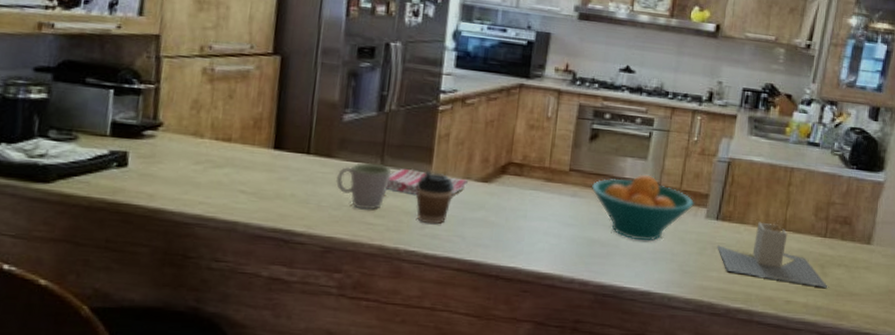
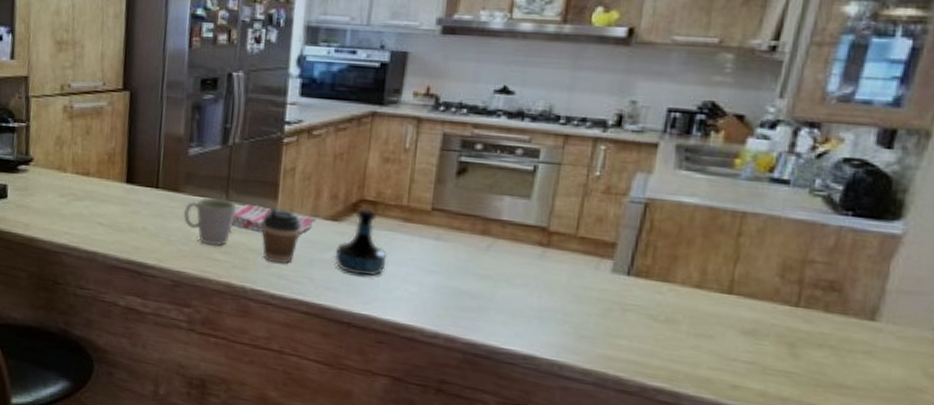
tequila bottle: none [484,170,531,232] -> present [334,208,387,276]
fruit bowl: present [591,174,695,241] -> none [458,215,597,296]
utensil holder: present [717,217,828,288] -> none [628,276,801,374]

